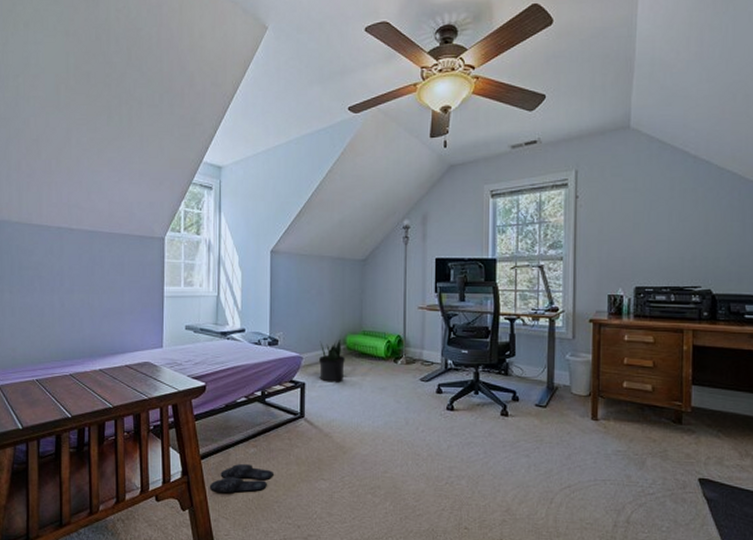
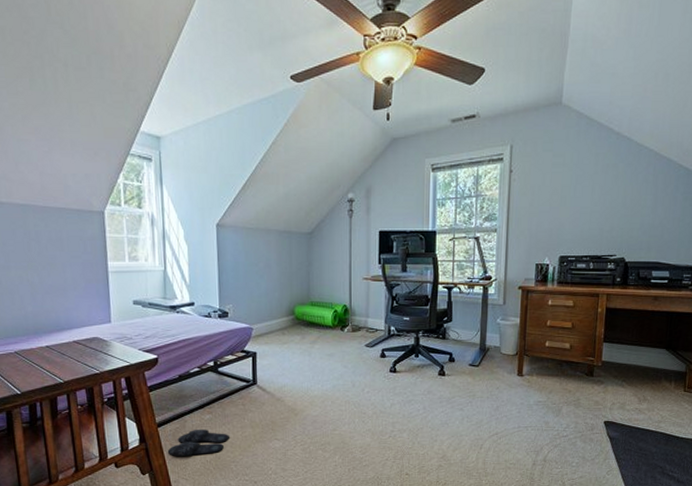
planter: present [319,340,345,382] -> none [269,310,294,351]

